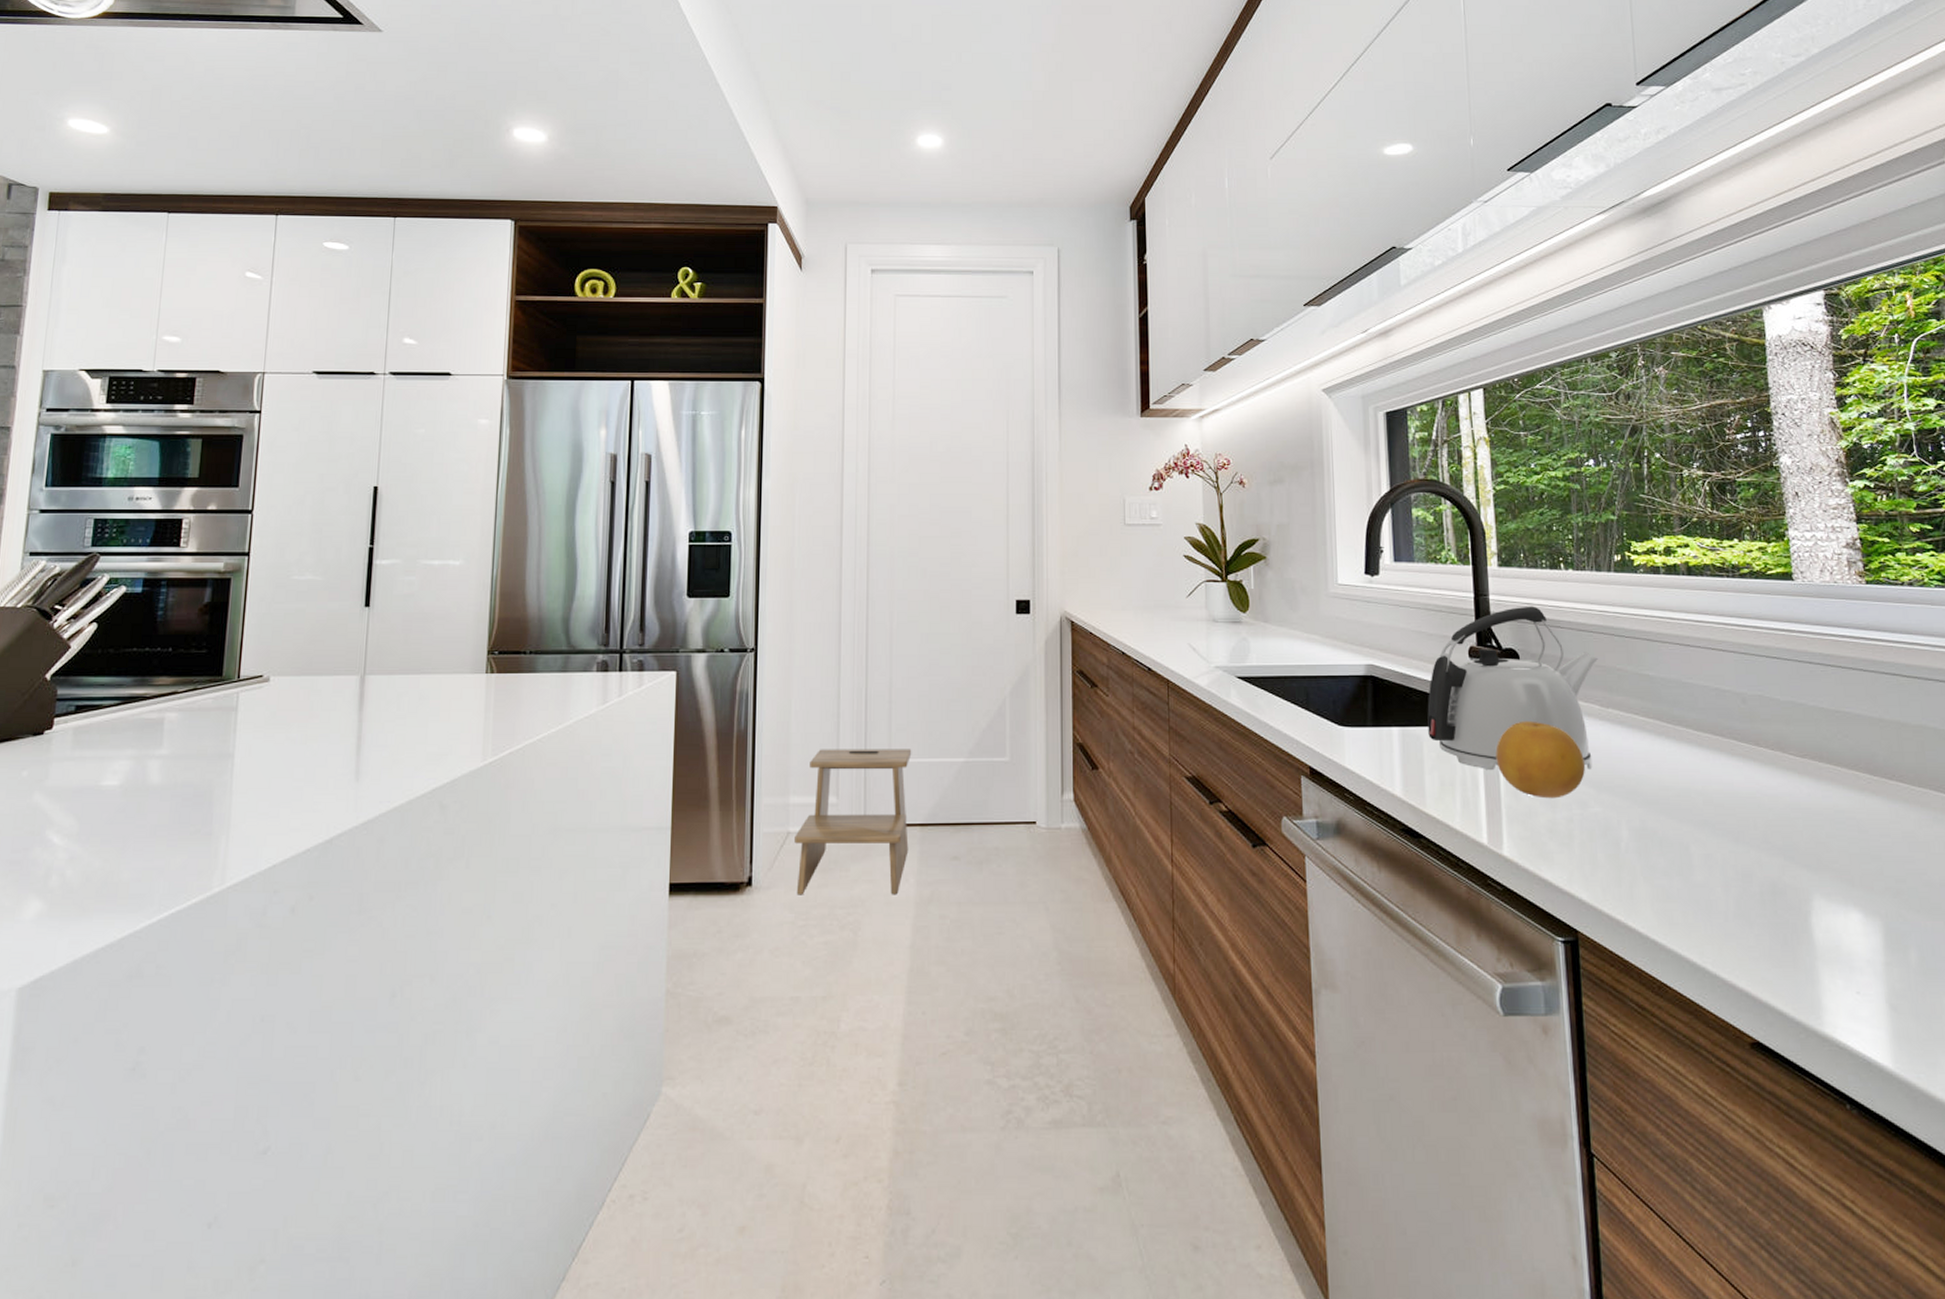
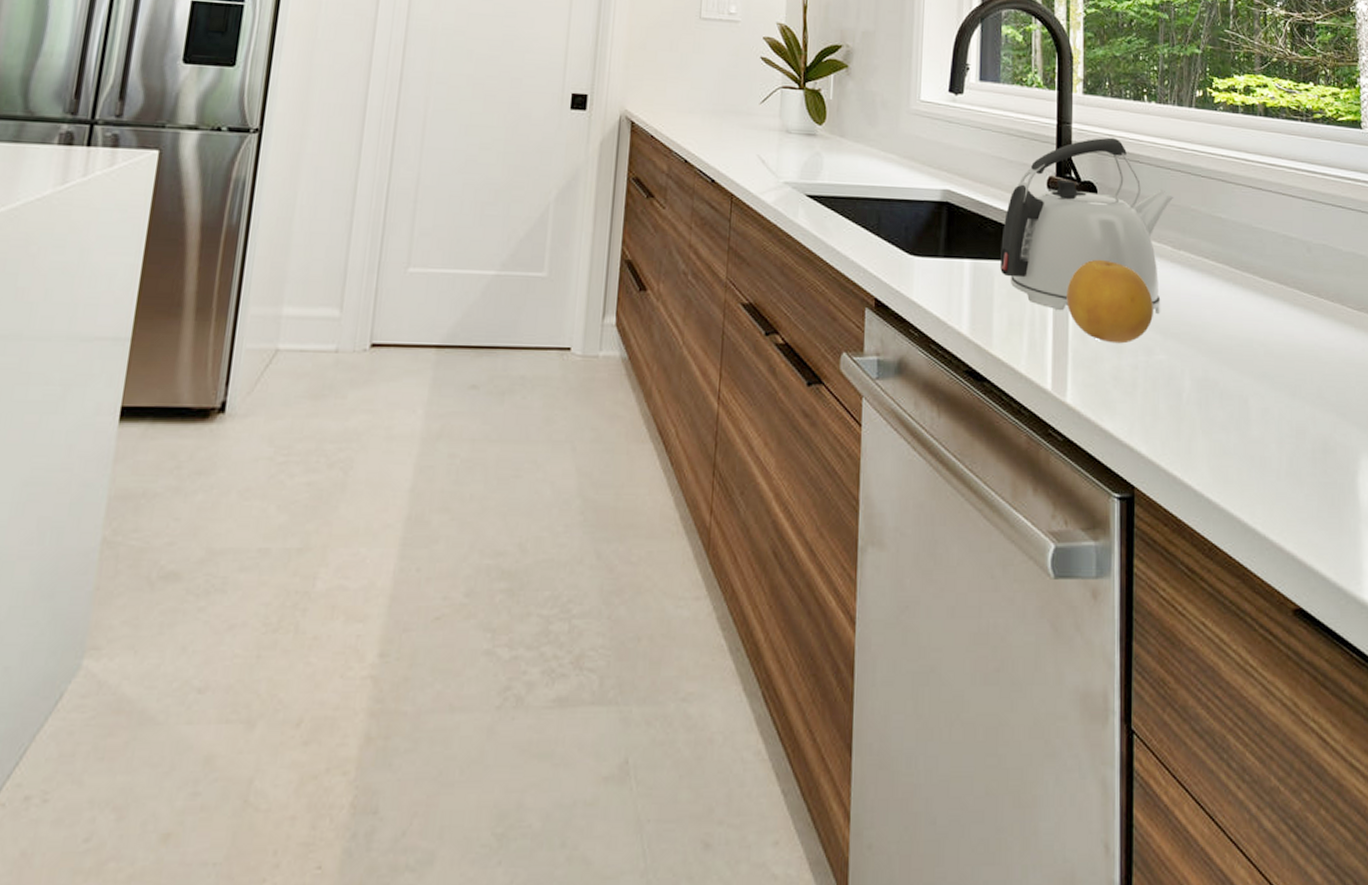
step stool: present [794,749,912,895] -> none [279,252,435,428]

